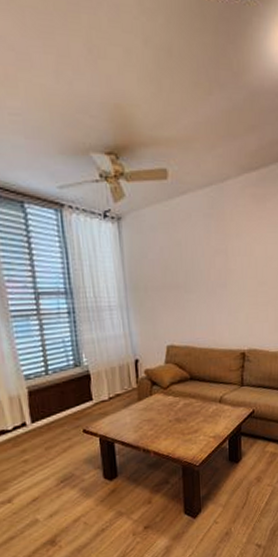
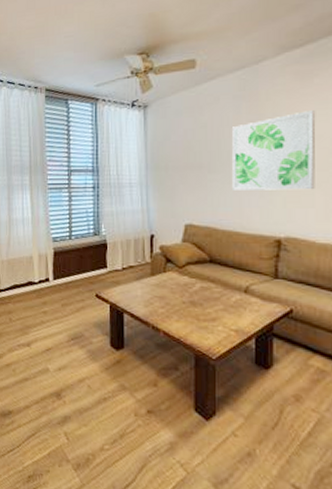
wall art: none [204,233,268,309] -> present [233,110,316,190]

